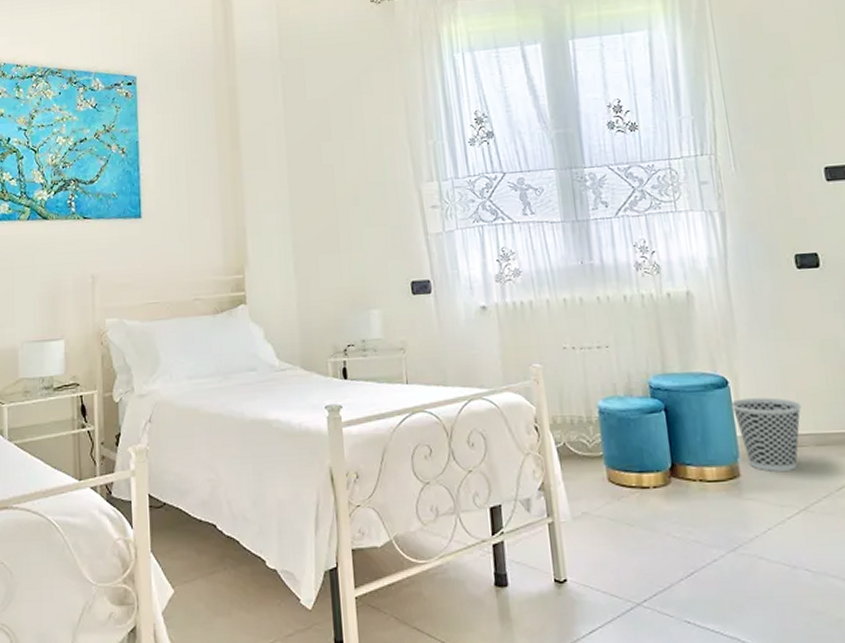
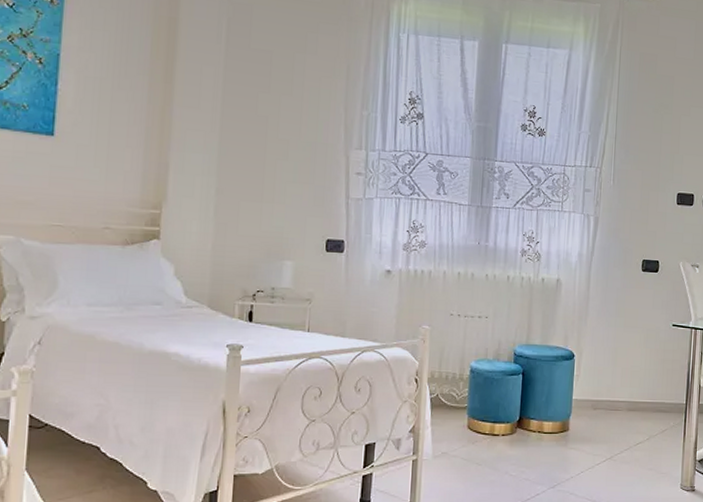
wastebasket: present [731,397,801,472] -> none [573,370,623,428]

